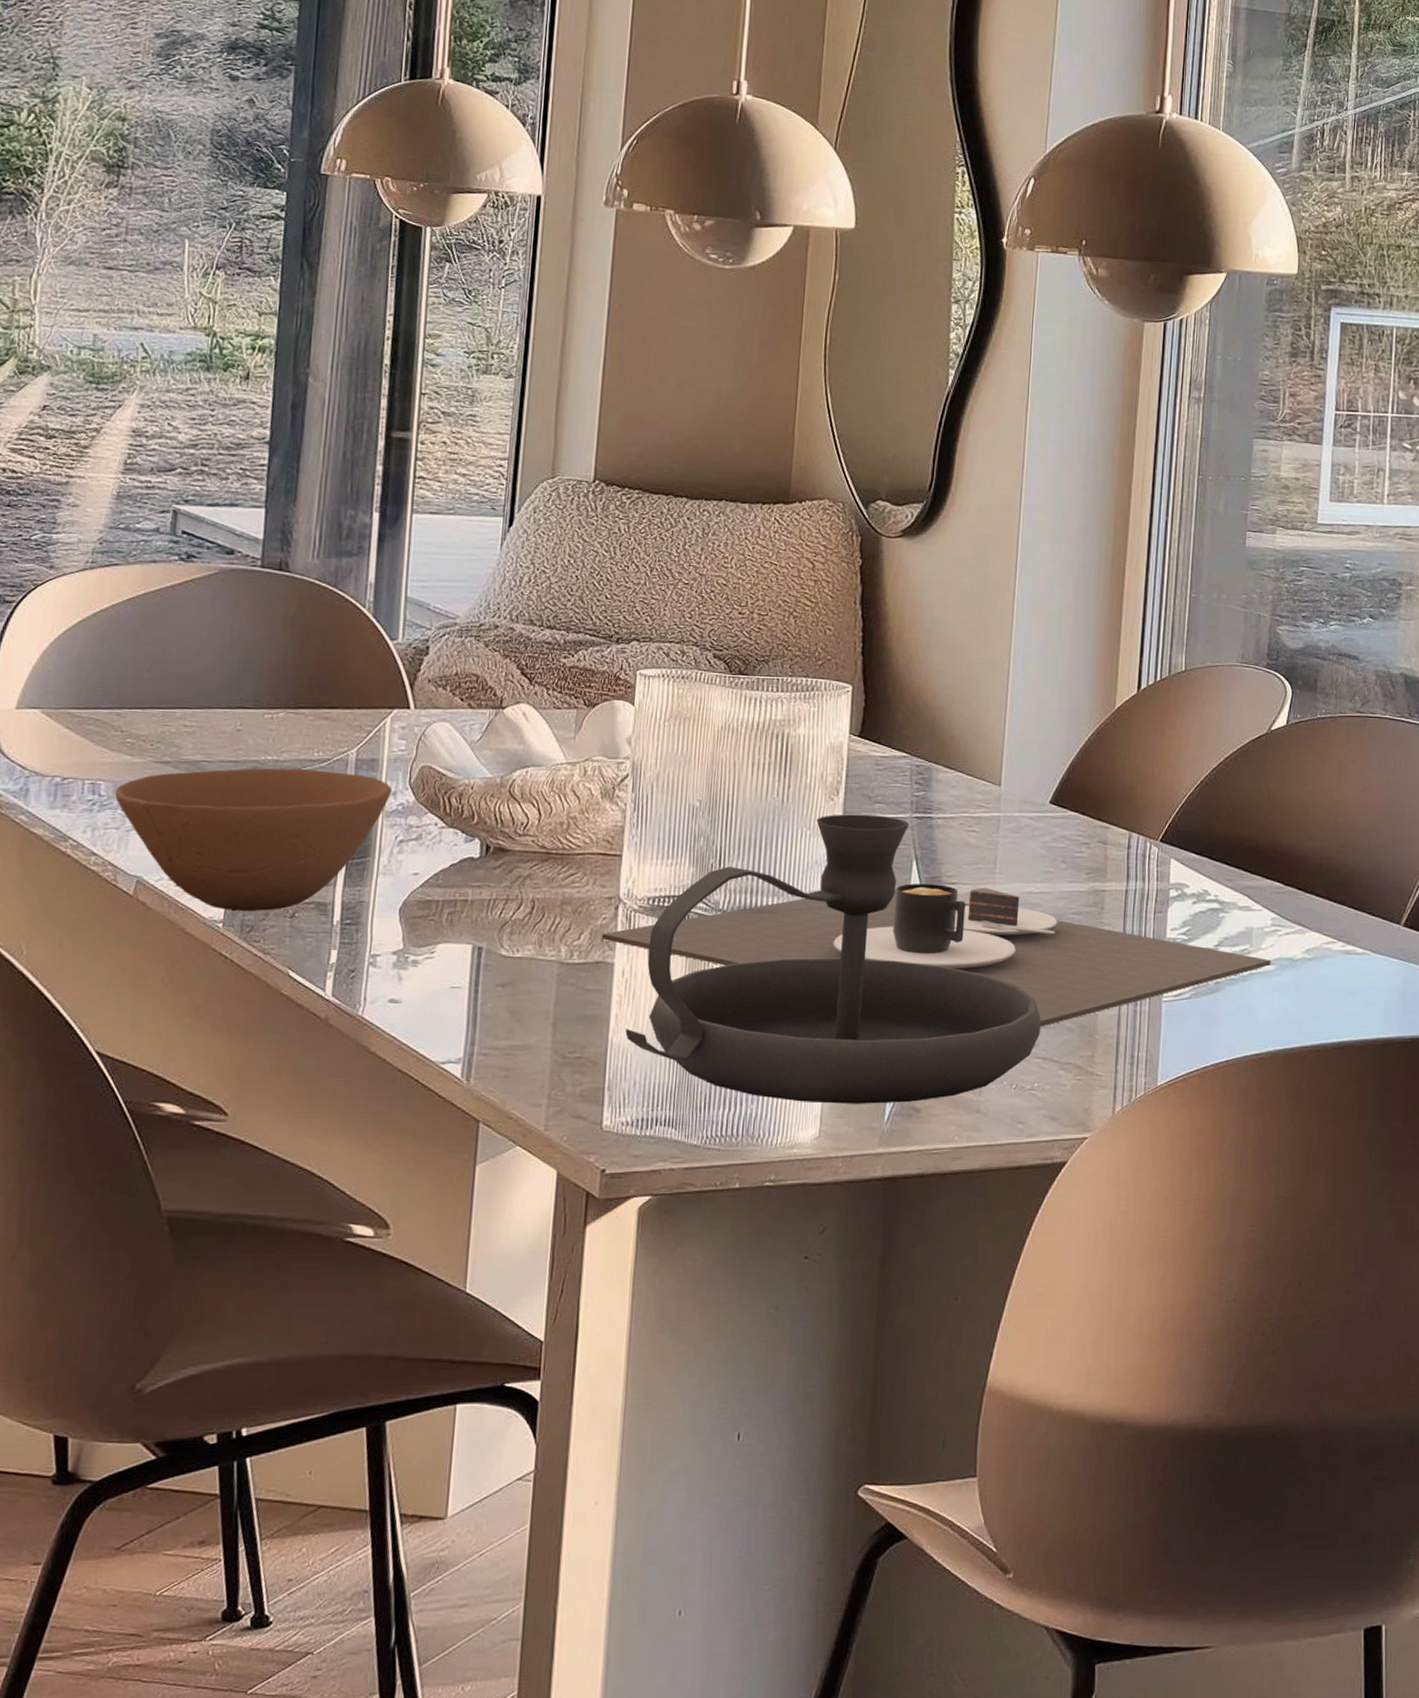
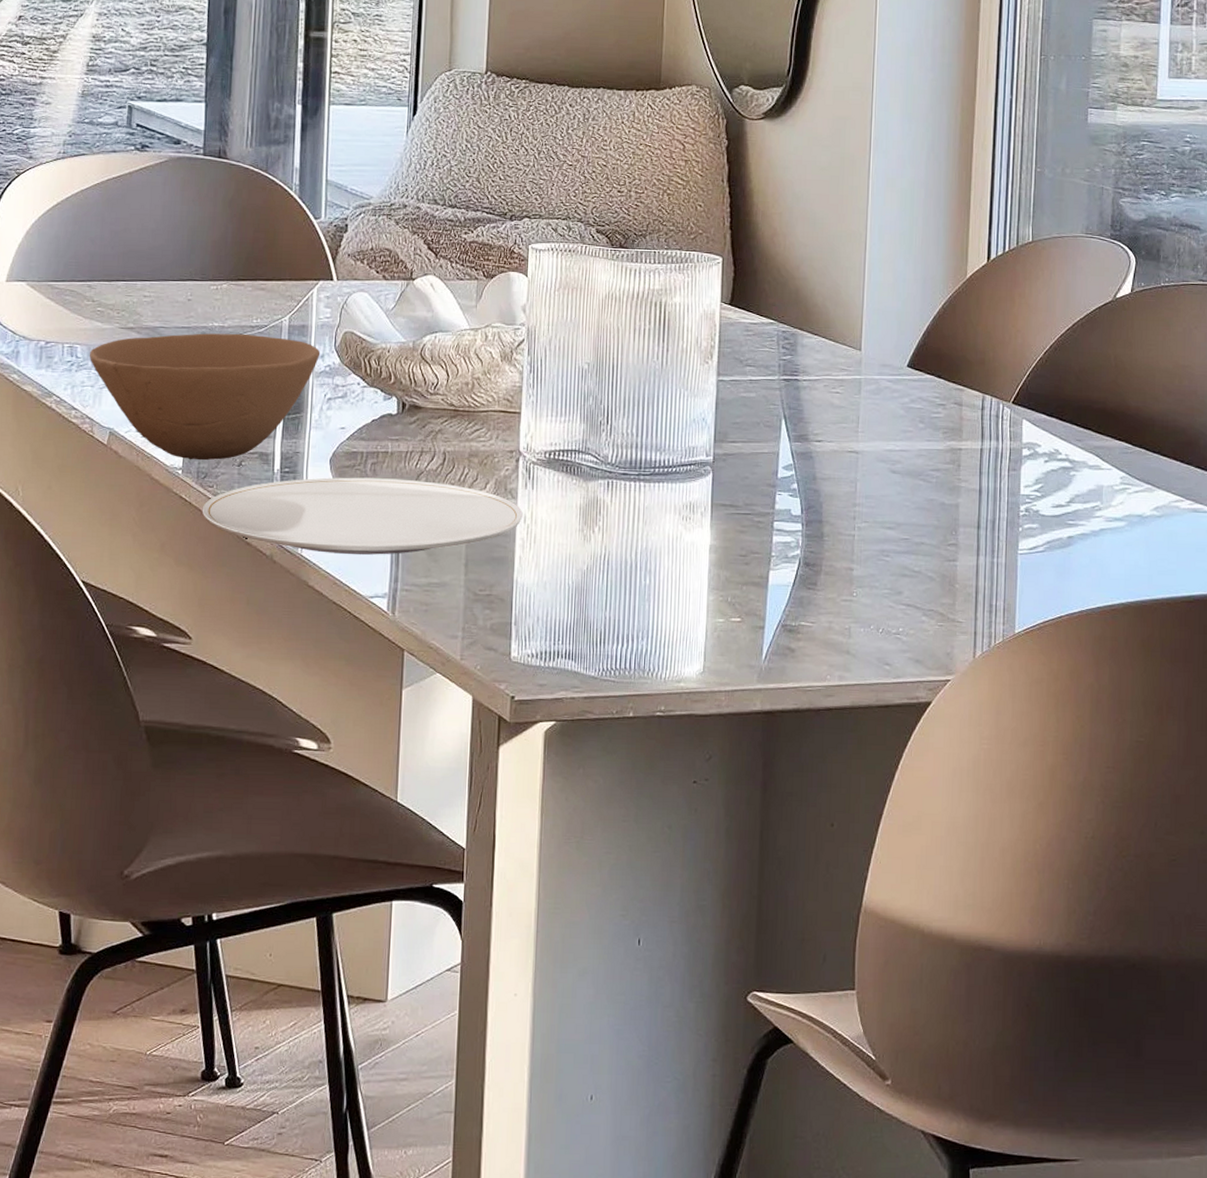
plate: none [245,929,621,1015] -> present [202,477,523,555]
place setting: present [601,883,1271,1027] -> none [505,441,1121,576]
candlestick: present [625,814,1041,1104] -> none [528,376,904,644]

